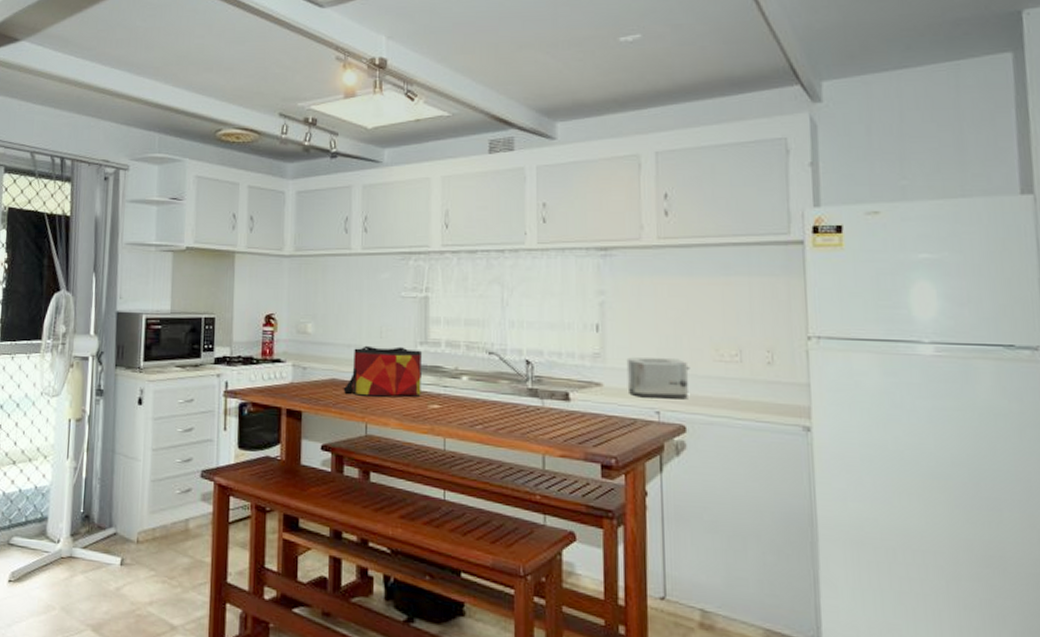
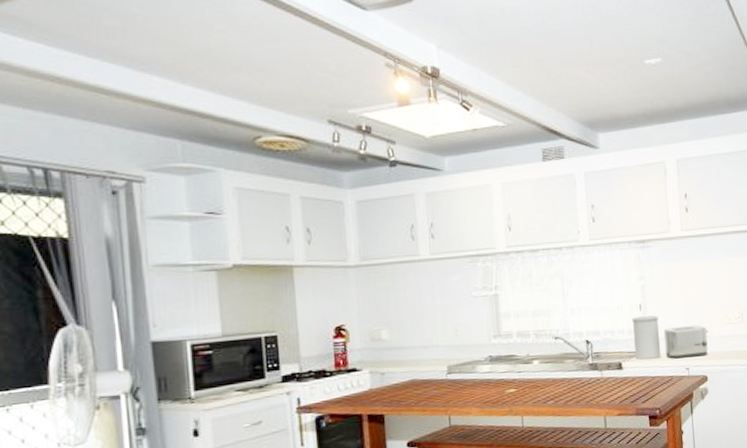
bag: present [343,345,422,399] -> none [423,342,499,393]
canister: none [585,339,622,395] -> present [631,315,662,361]

